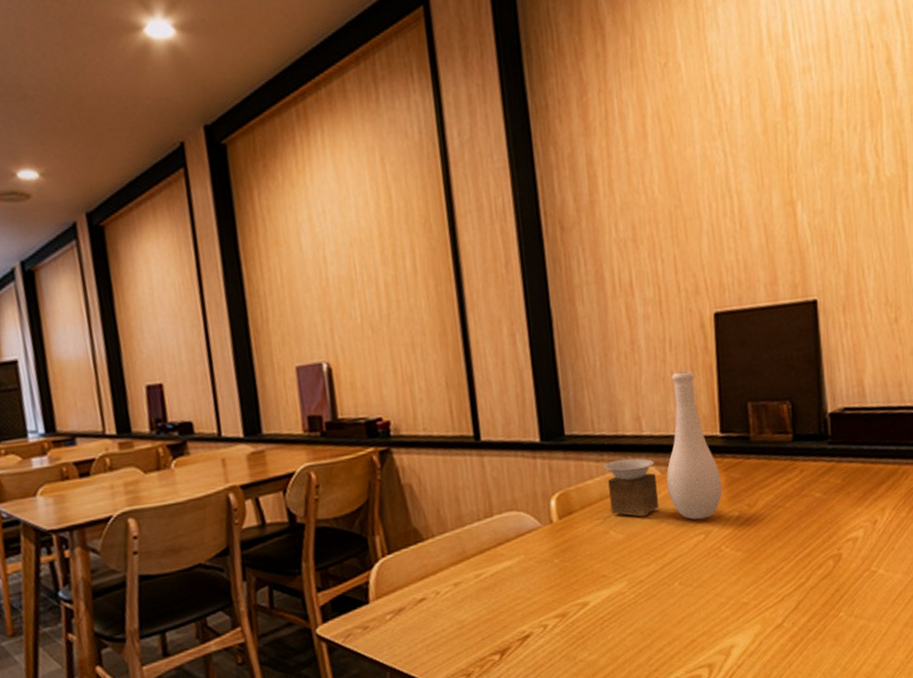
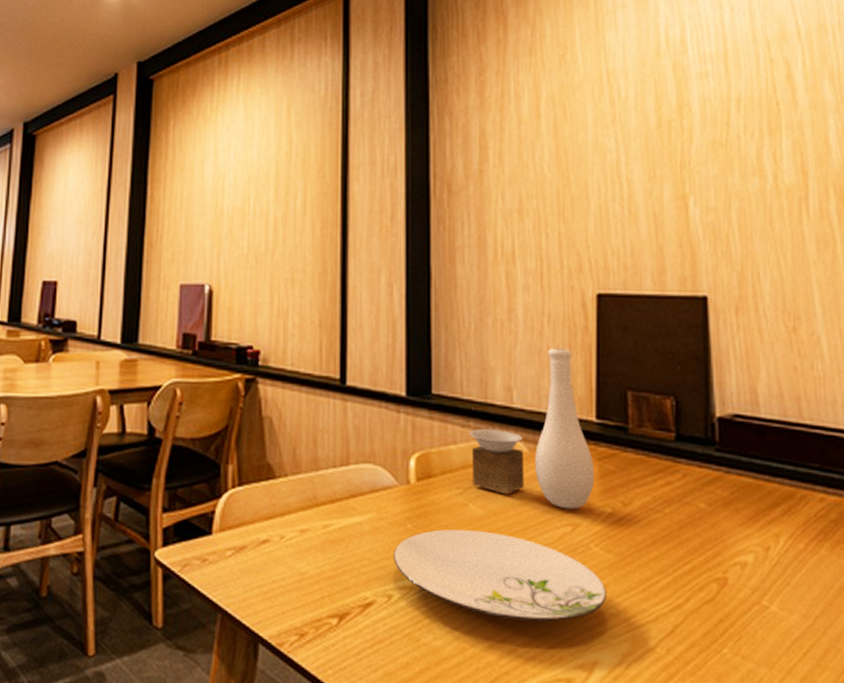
plate: none [544,552,739,625] -> present [394,529,607,622]

